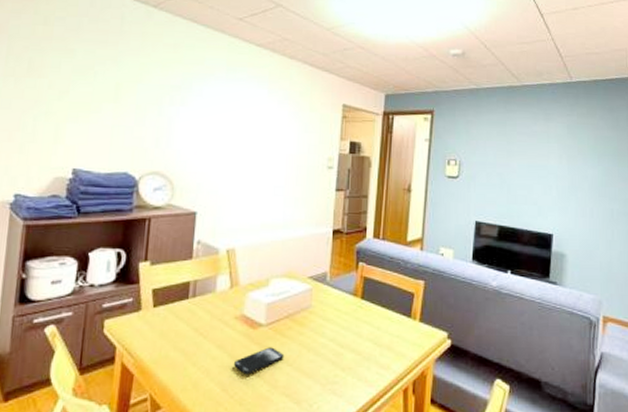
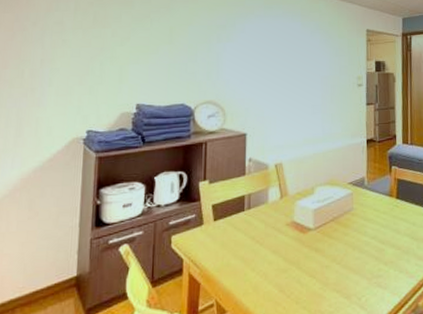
smartphone: present [234,347,285,375] -> none [289,248,333,275]

